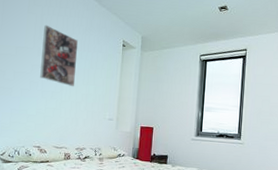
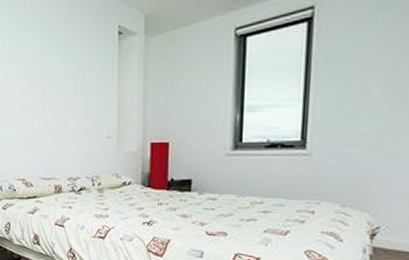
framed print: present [40,24,78,87] -> none [15,22,60,100]

